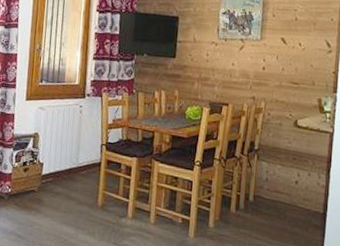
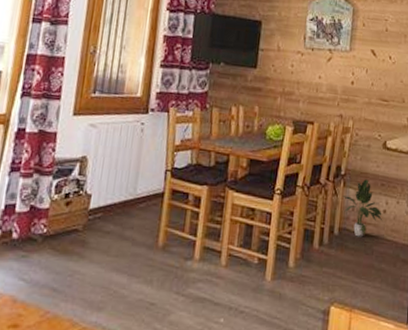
potted plant: none [257,154,295,204] -> present [343,179,383,237]

